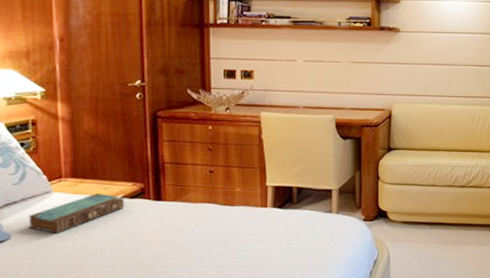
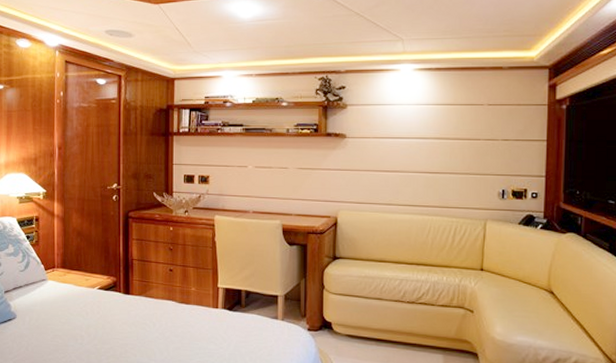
book: present [28,193,125,233] -> none [29,283,101,317]

